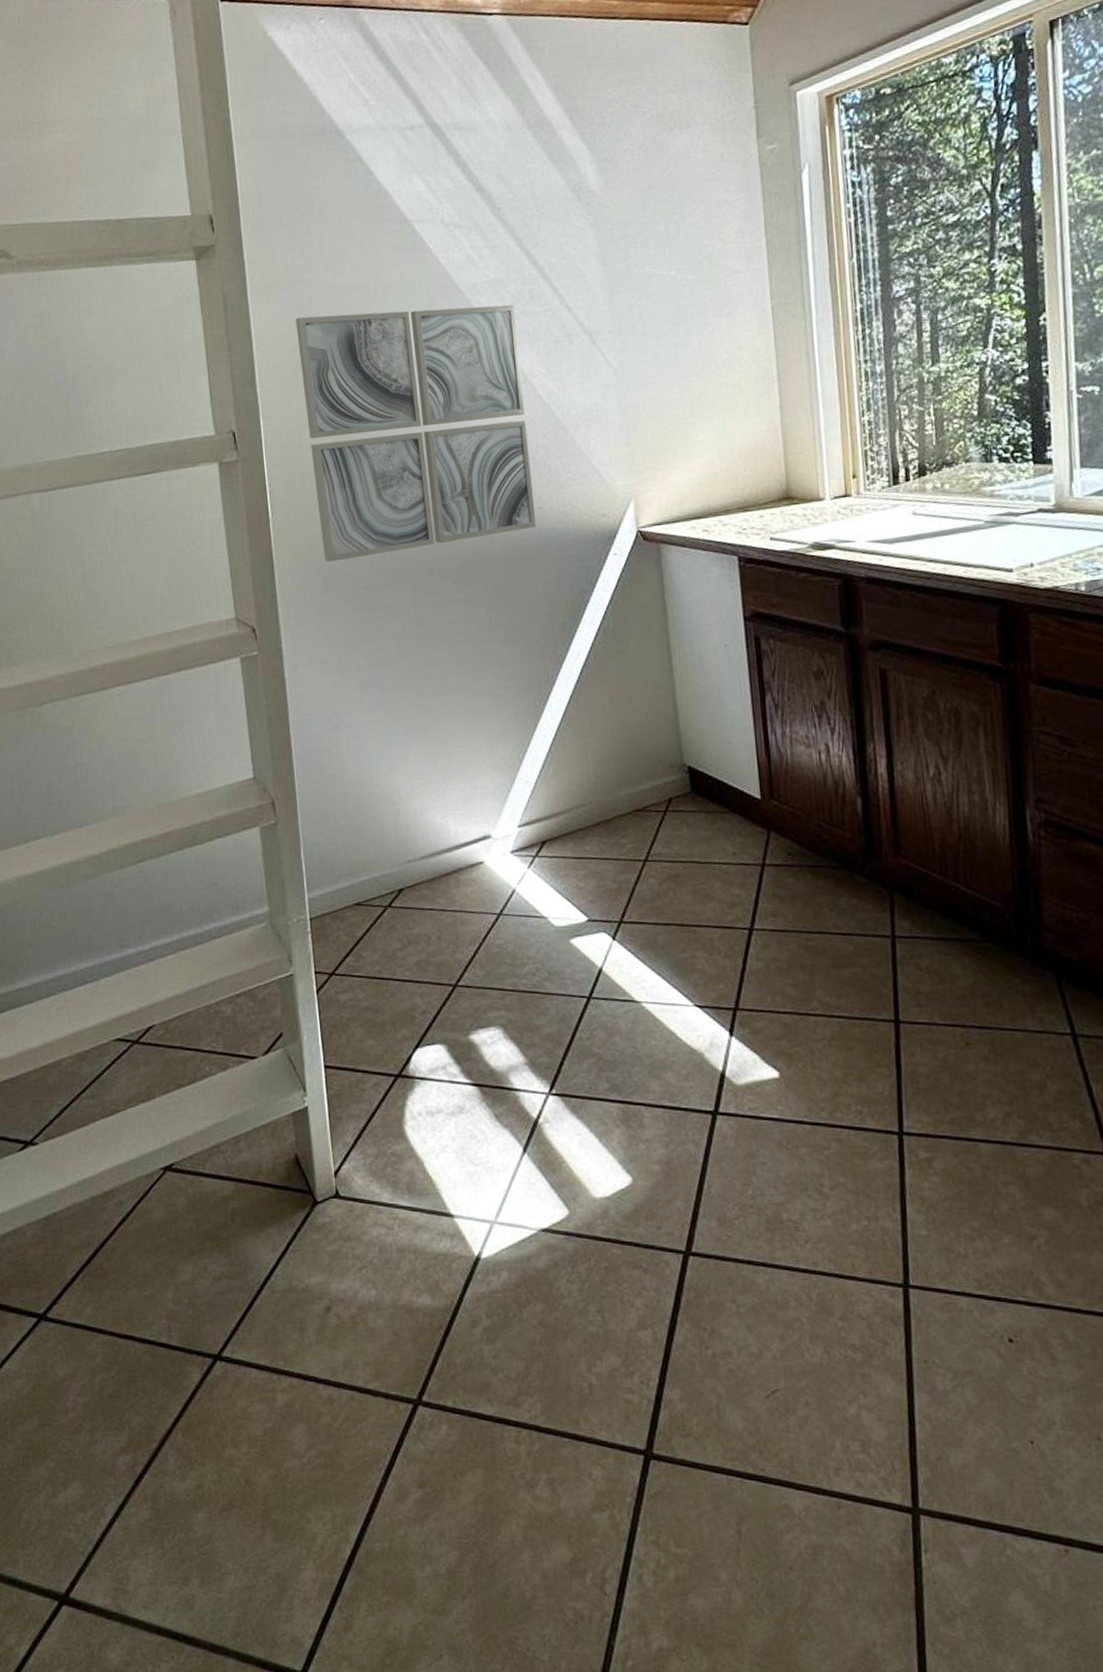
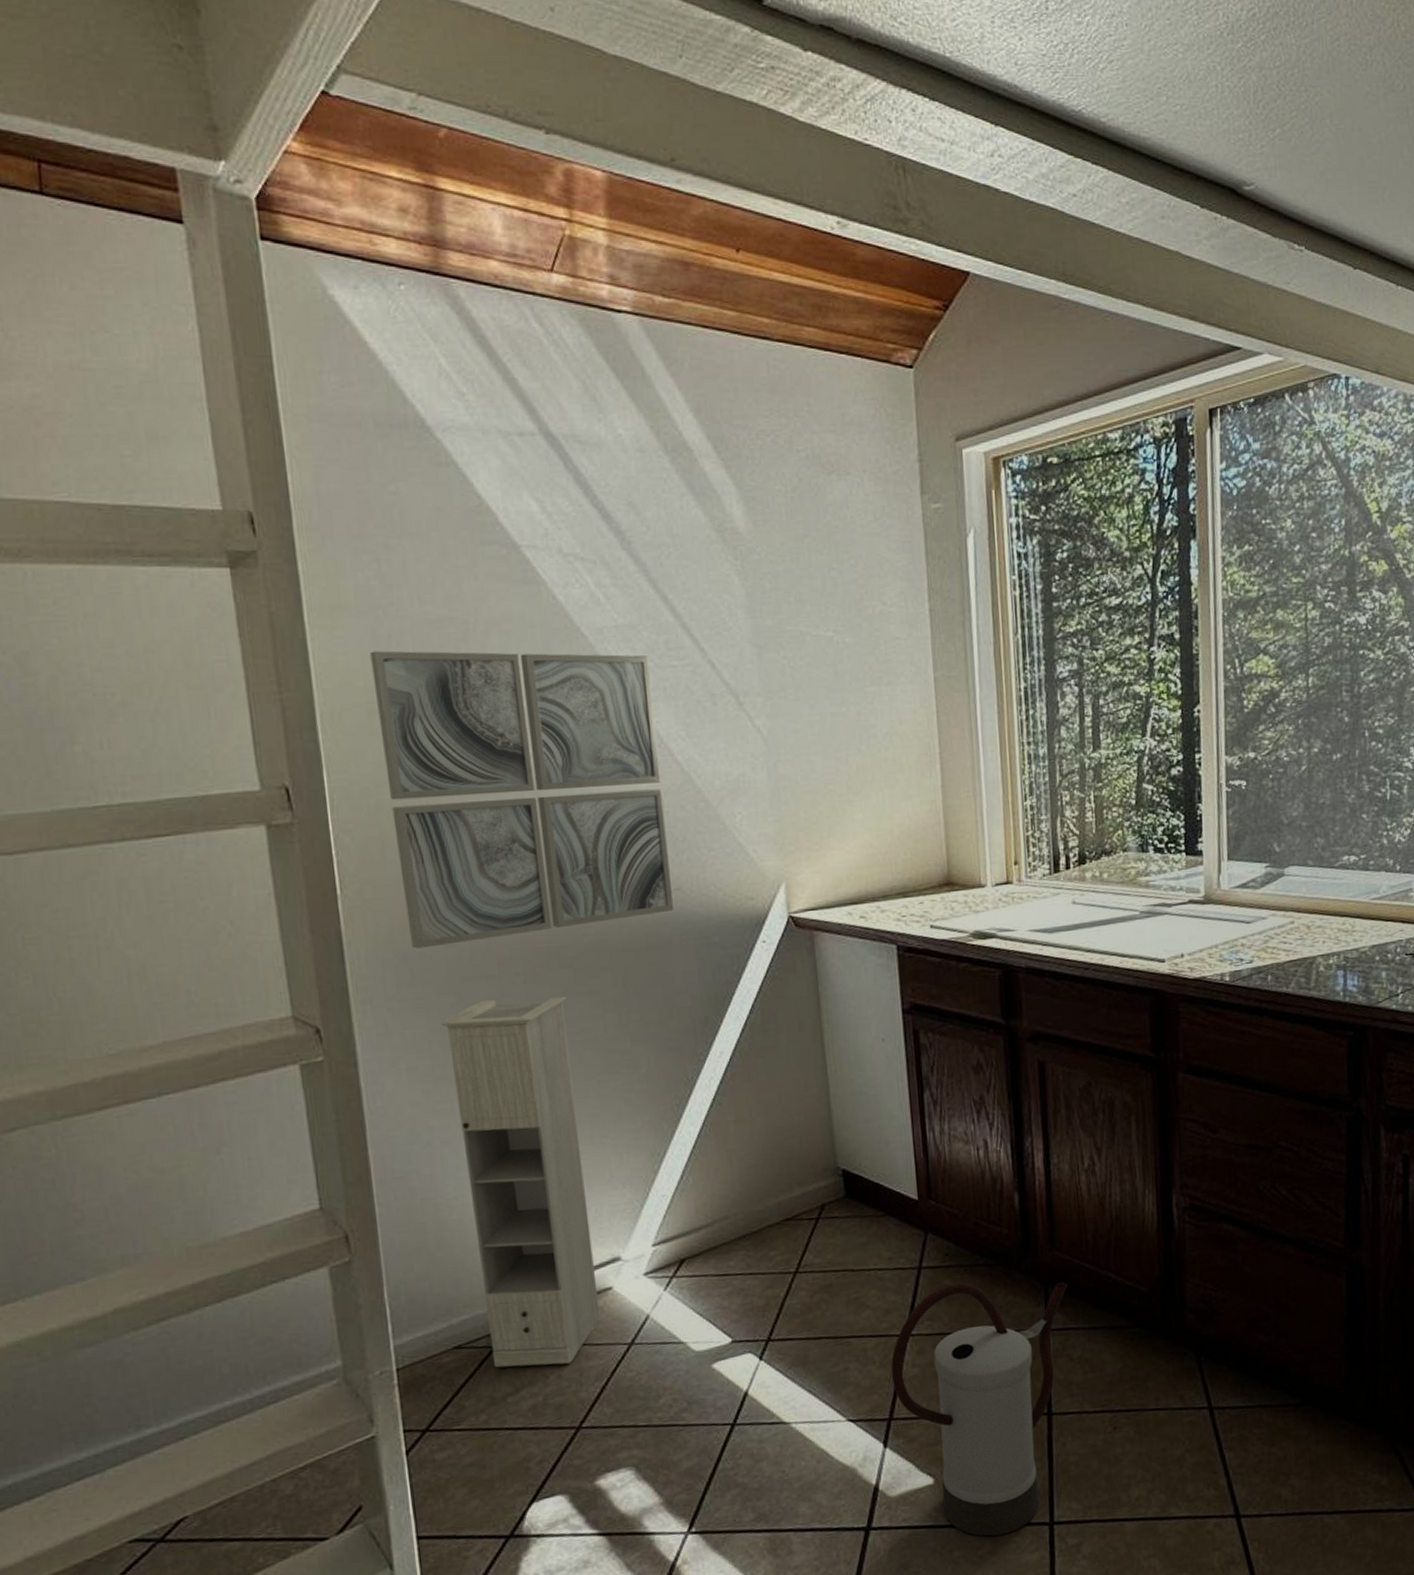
cabinet: none [346,602,473,927] -> present [441,996,600,1368]
watering can: none [736,882,914,1138] -> present [891,1282,1068,1537]

